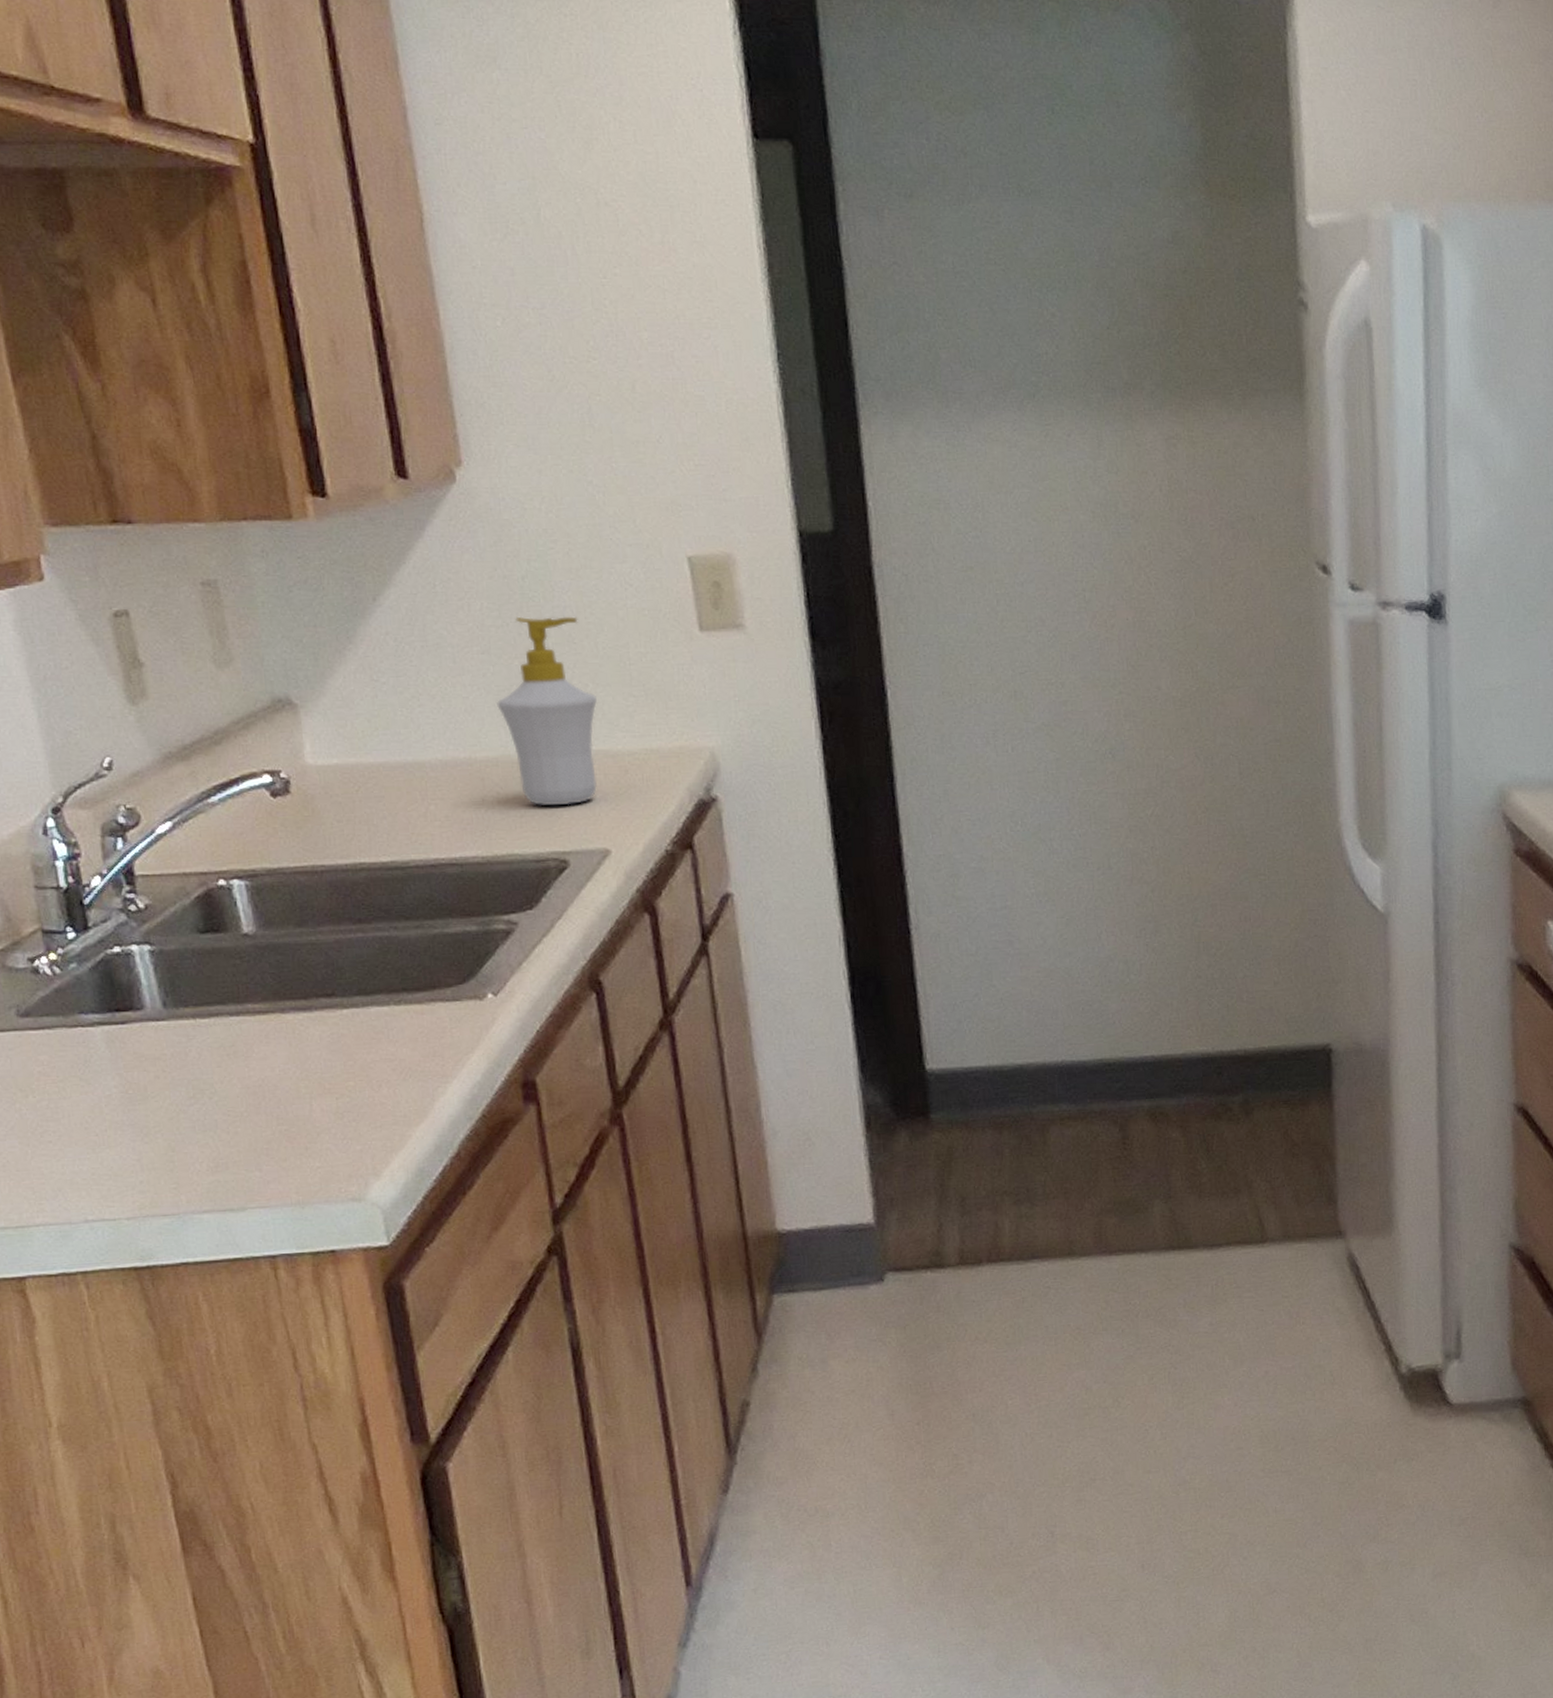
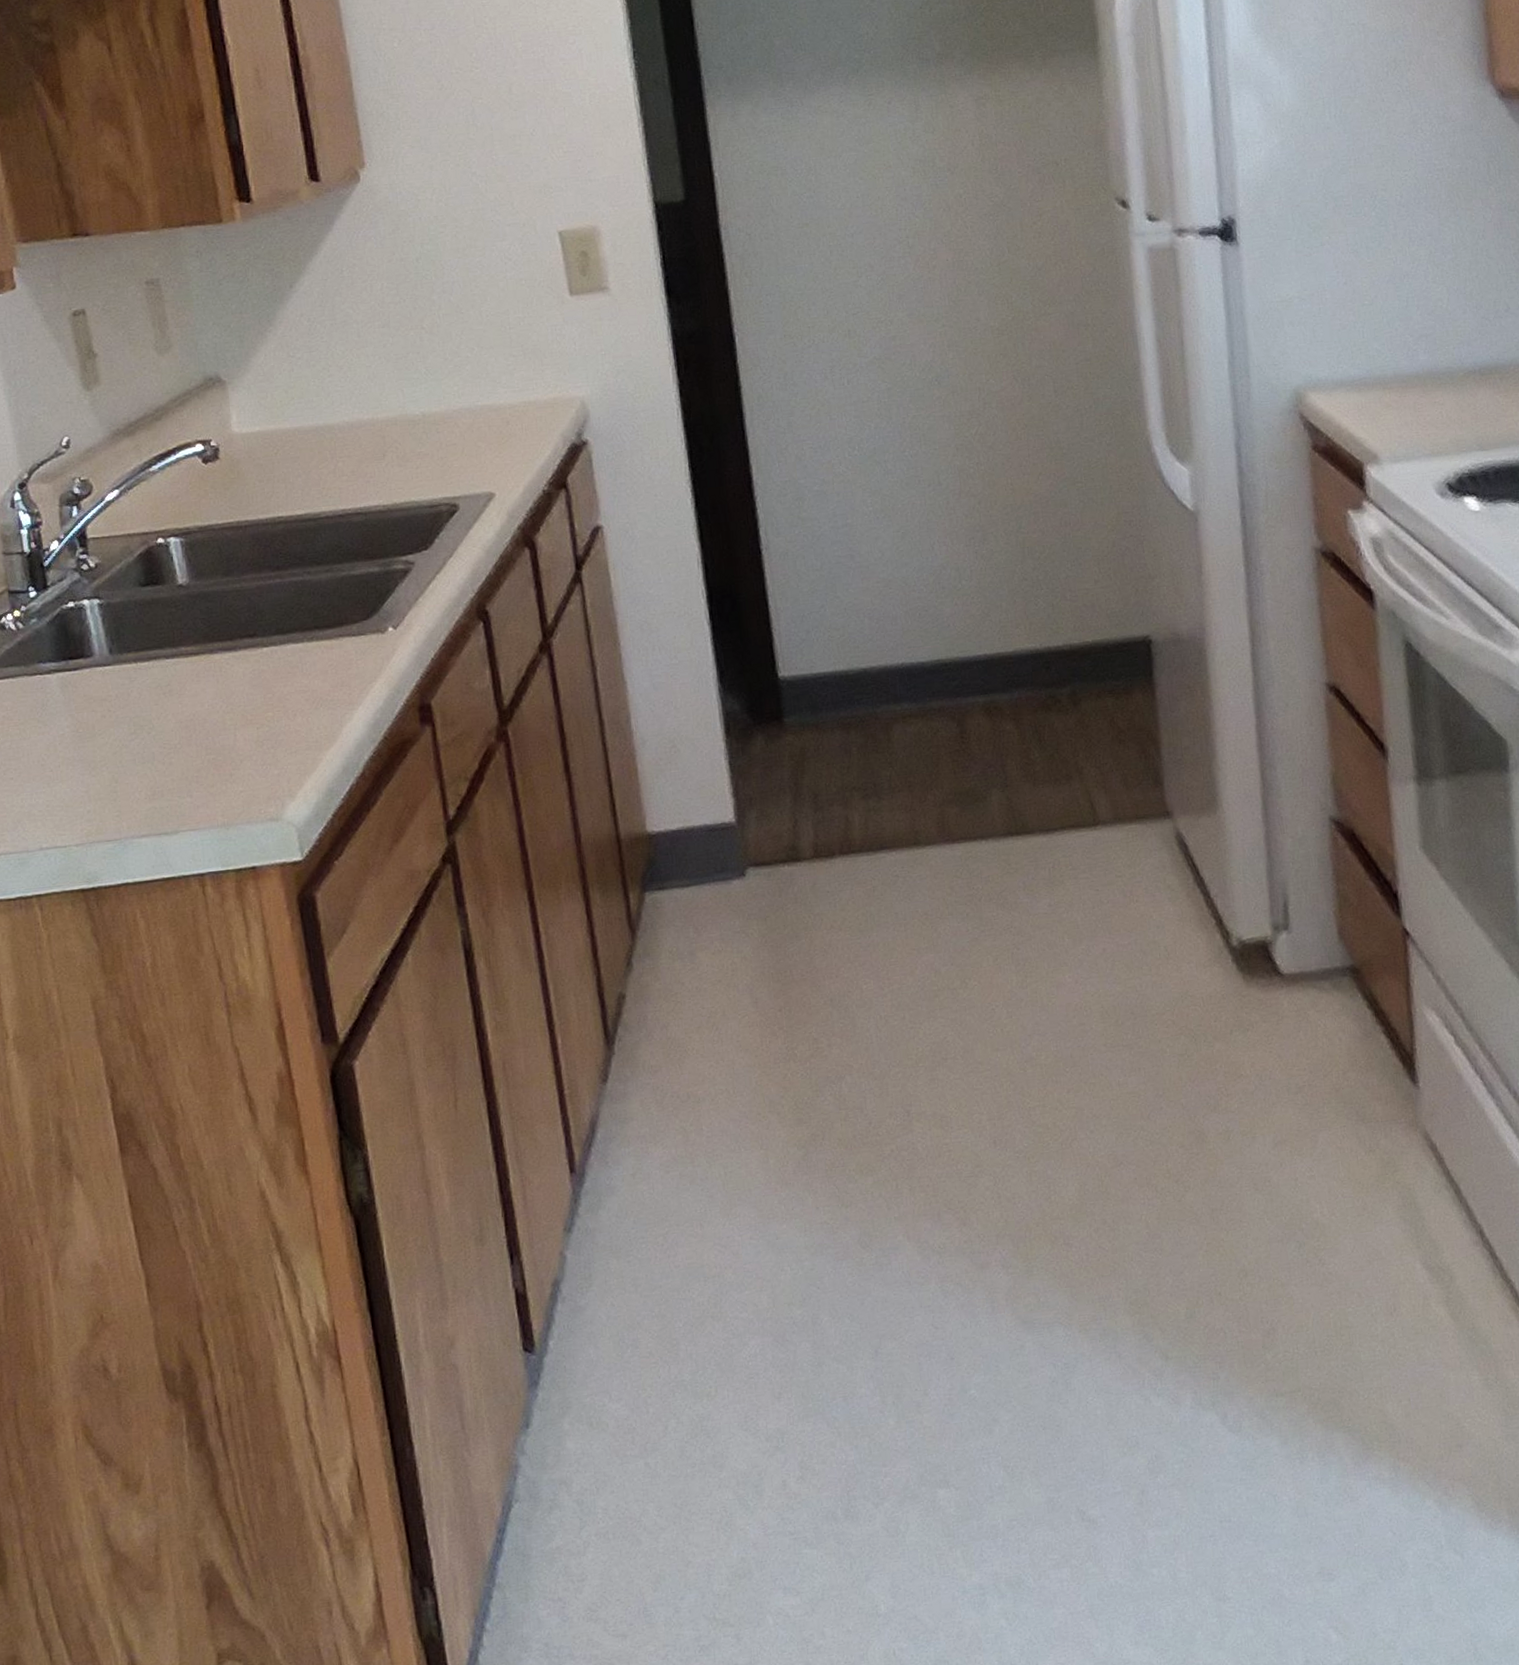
soap bottle: present [497,616,597,805] -> none [395,290,482,457]

